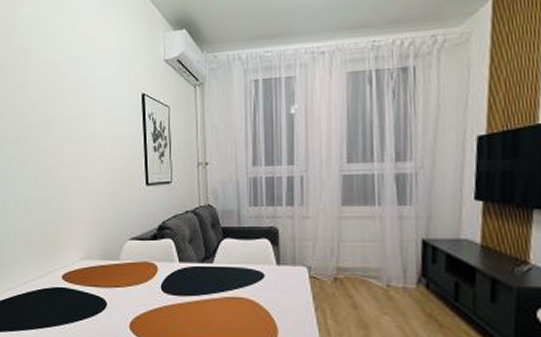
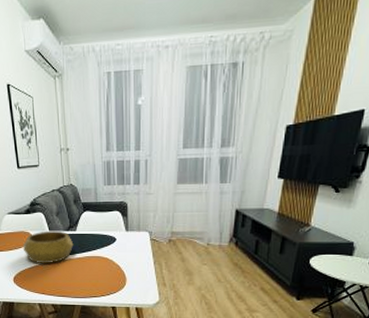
decorative bowl: none [144,262,209,305] -> present [22,230,74,263]

